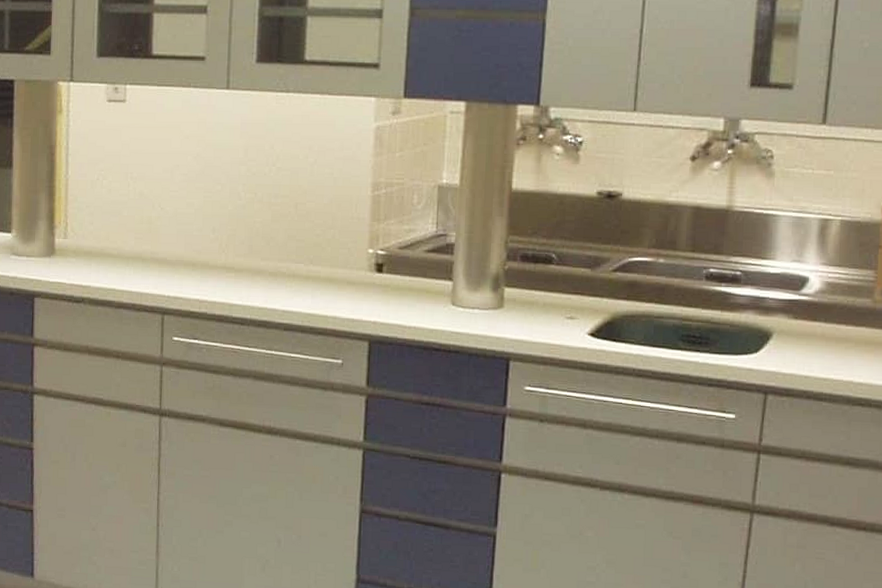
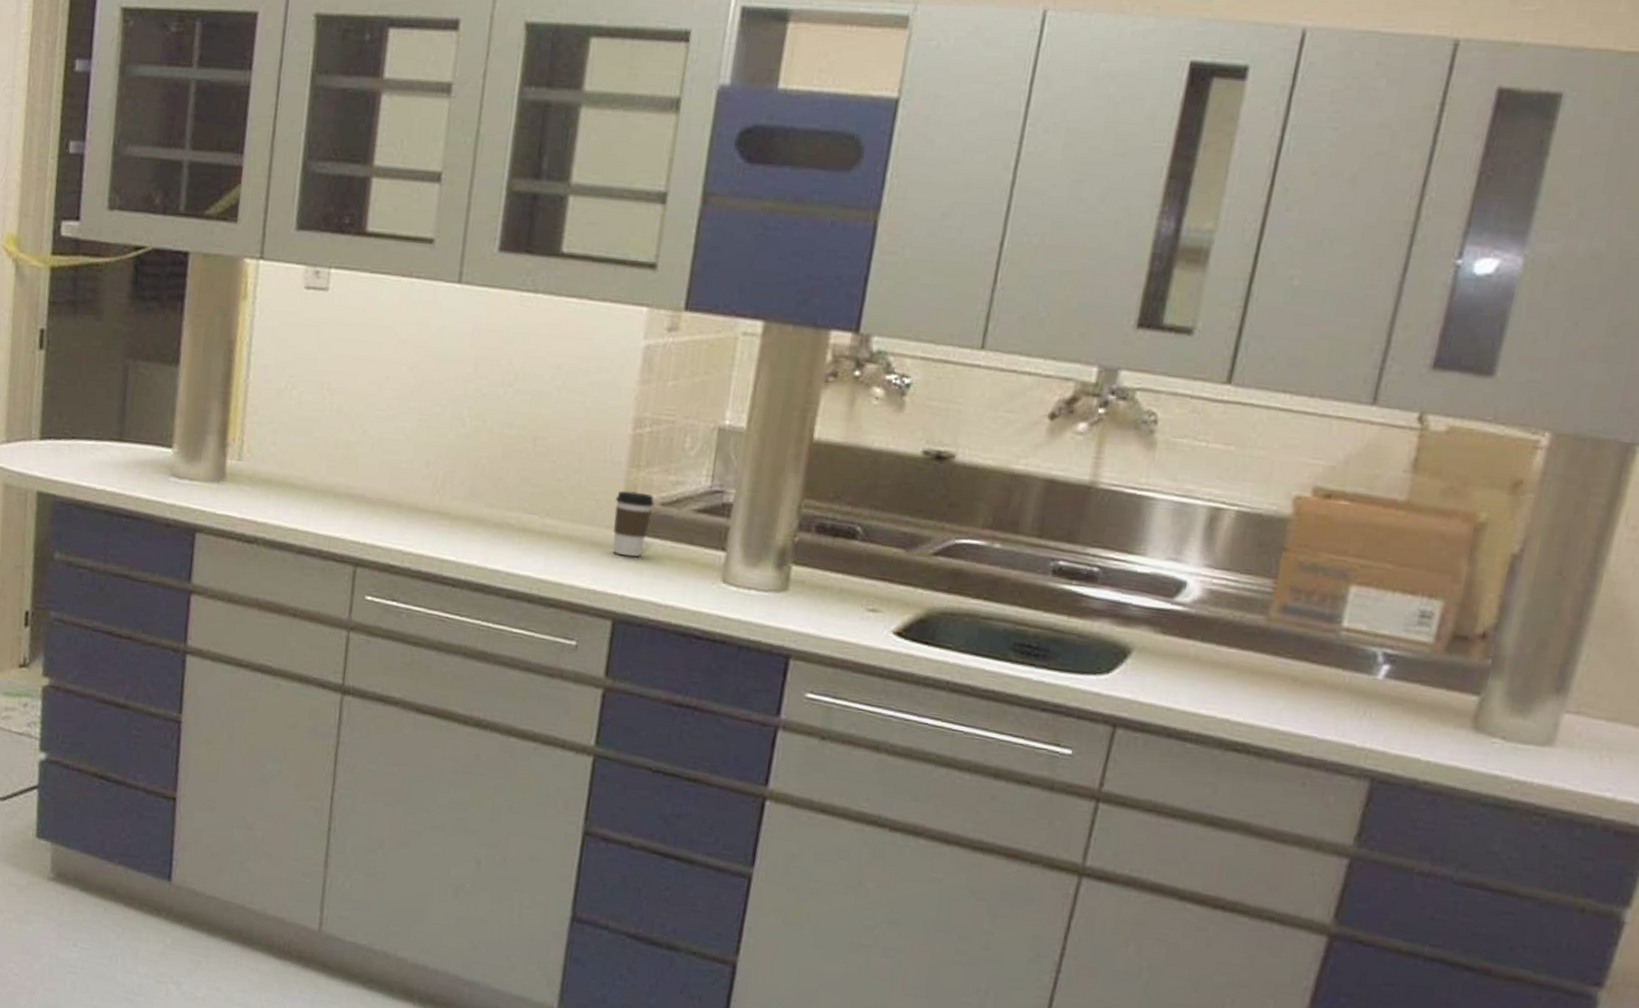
coffee cup: none [362,240,393,291] -> present [612,490,655,557]

